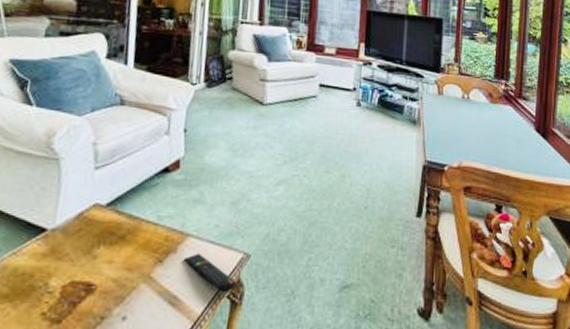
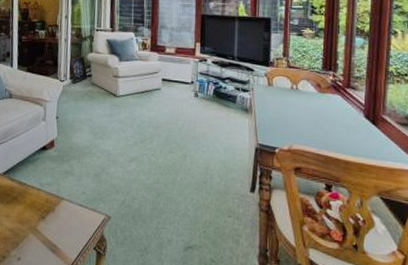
remote control: present [183,253,236,293] -> none [59,213,101,245]

